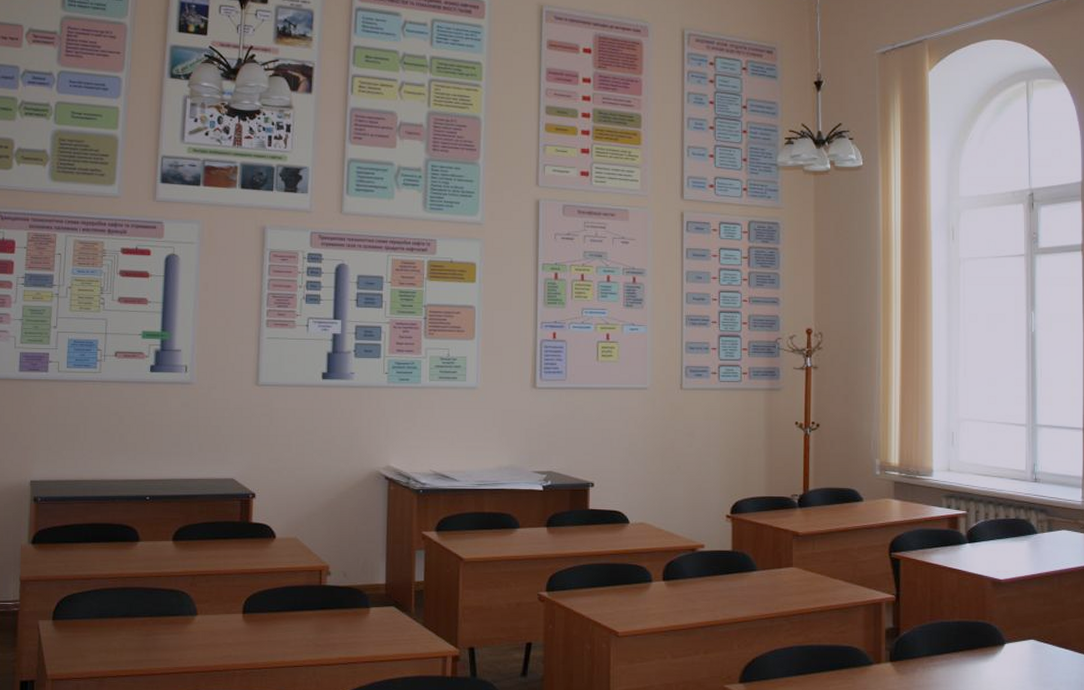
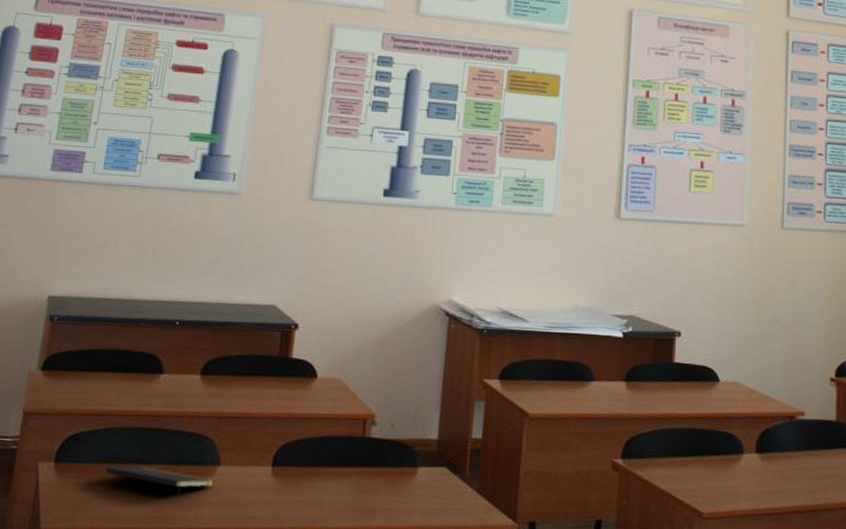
notepad: none [98,619,193,646] -> present [105,466,214,500]

